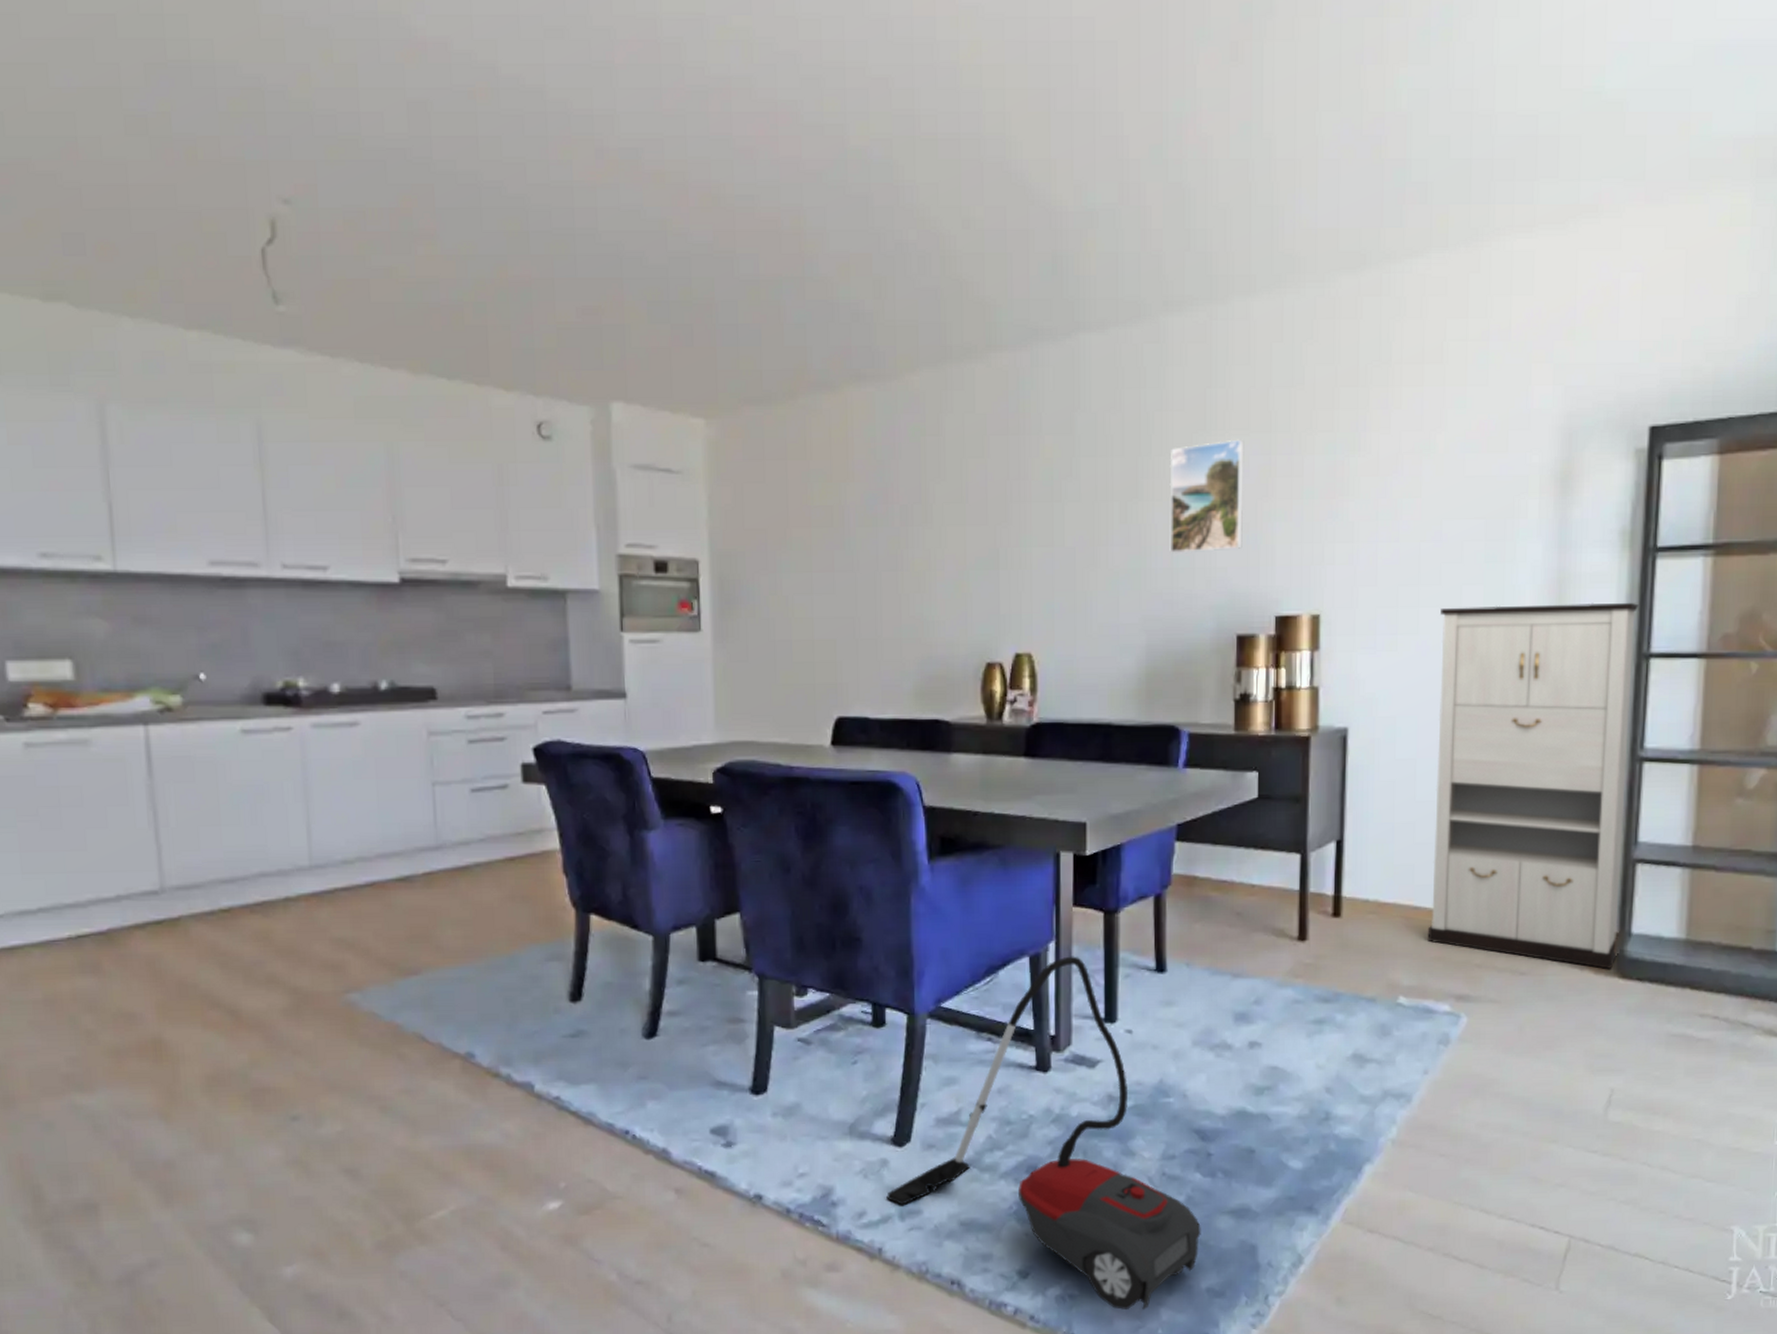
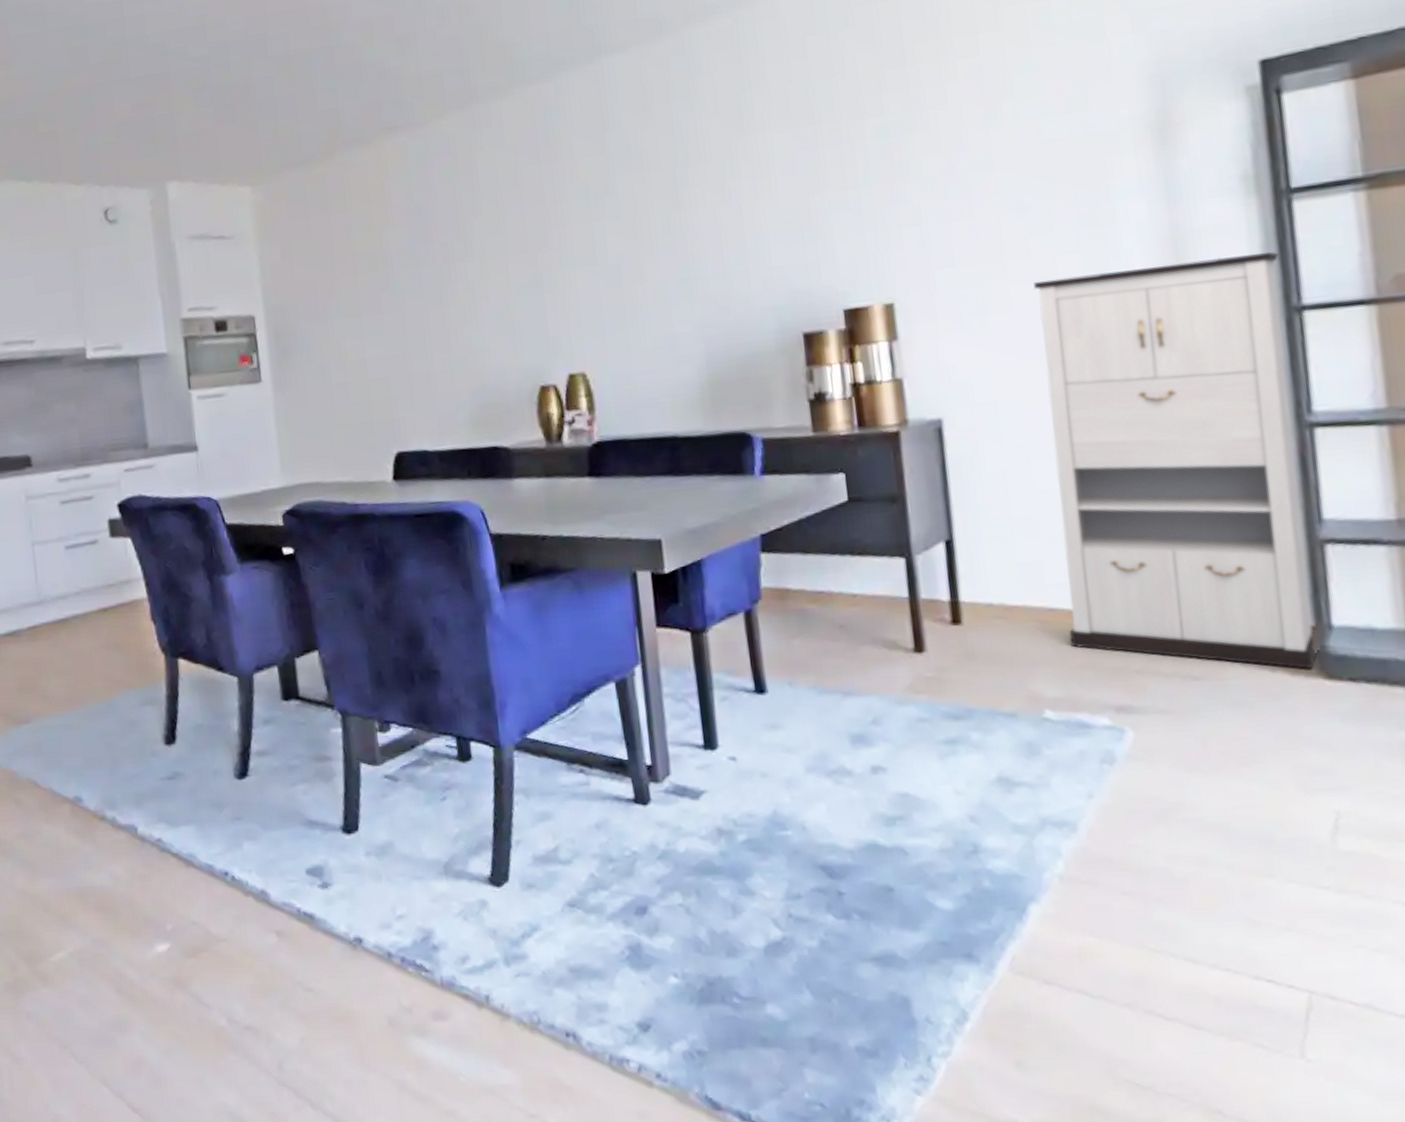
vacuum cleaner: present [886,956,1201,1310] -> none [489,679,842,1070]
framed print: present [1169,439,1244,554] -> none [709,136,798,259]

